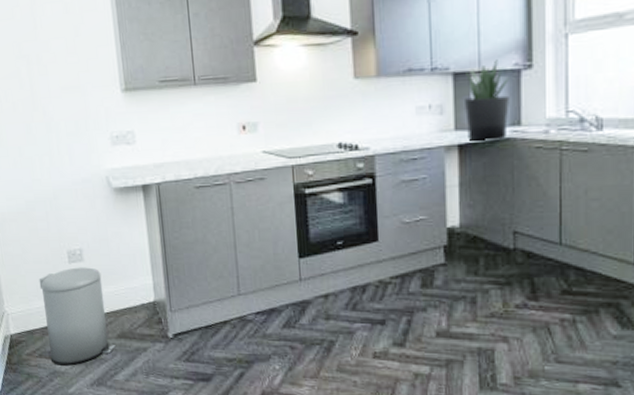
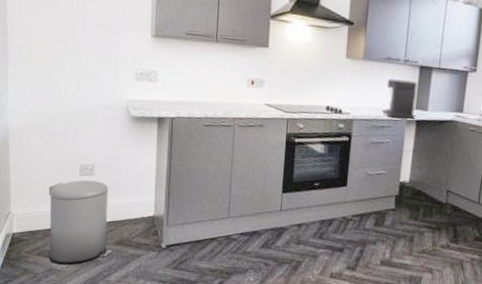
coffee maker: none [410,94,454,146] -> present [381,79,417,119]
planter: present [465,59,510,141] -> none [424,61,459,121]

